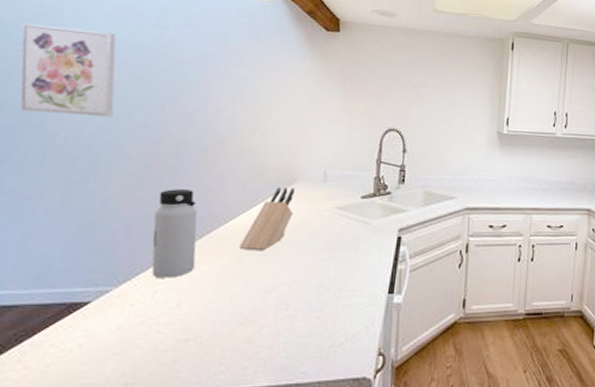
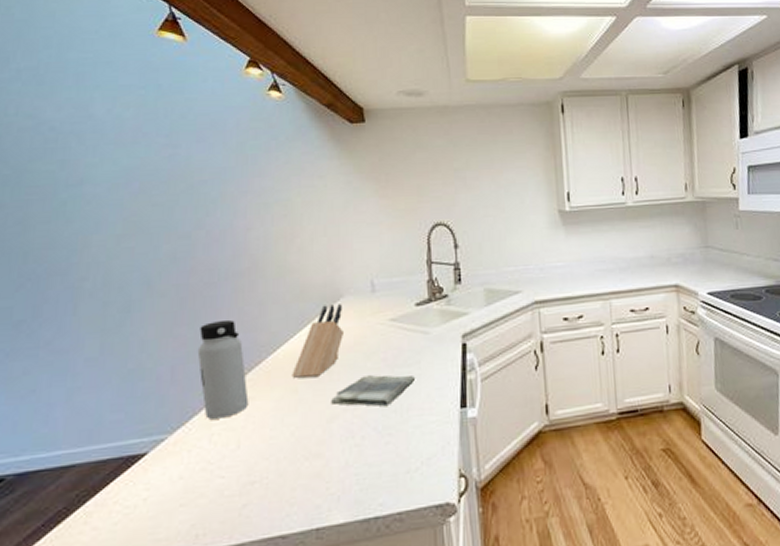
wall art: present [19,23,117,117] -> none [29,160,139,259]
dish towel: none [271,254,351,285] -> present [331,374,415,407]

